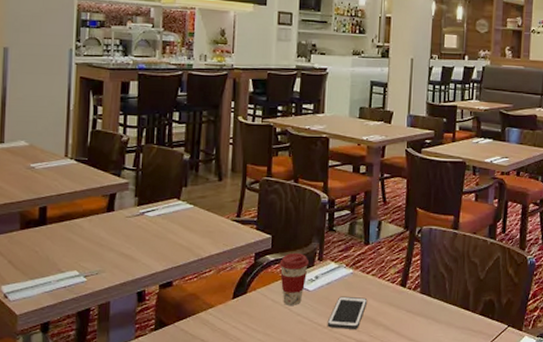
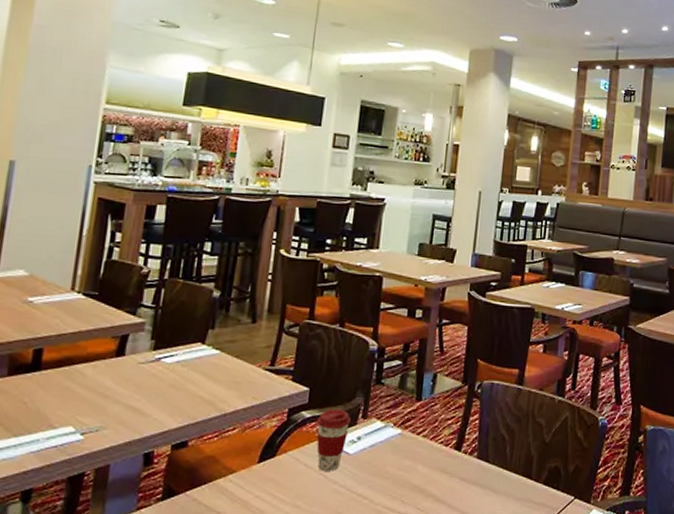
cell phone: present [327,296,368,329] -> none [367,461,417,500]

